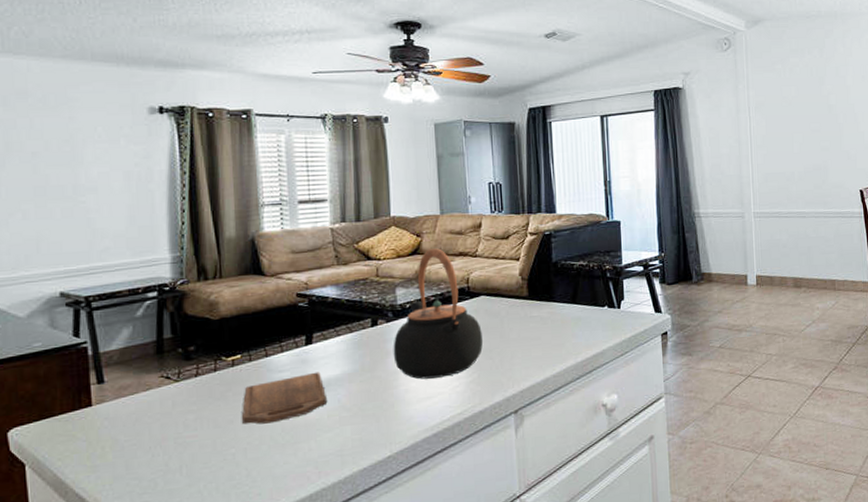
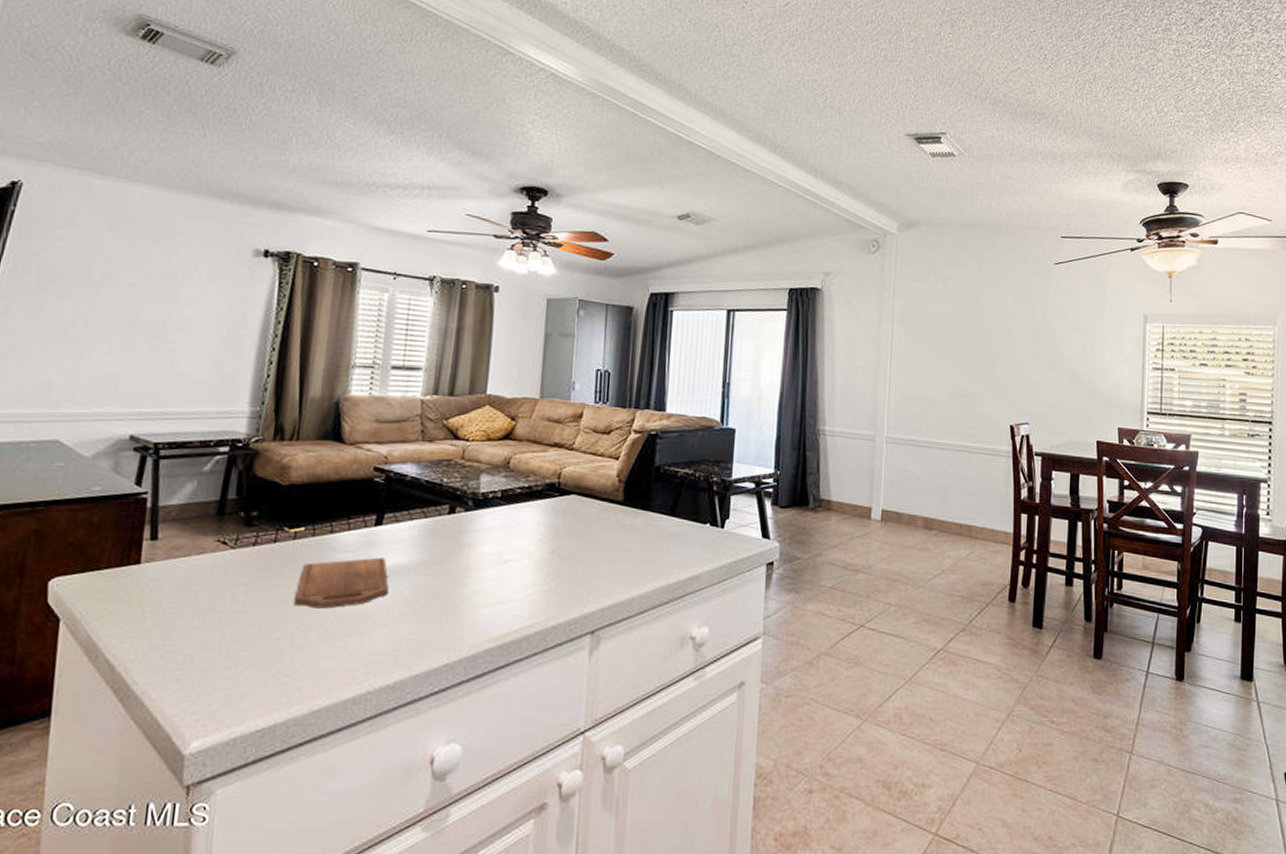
teapot: present [393,248,484,380] -> none [467,435,568,582]

